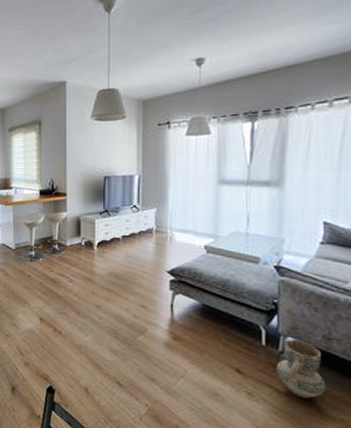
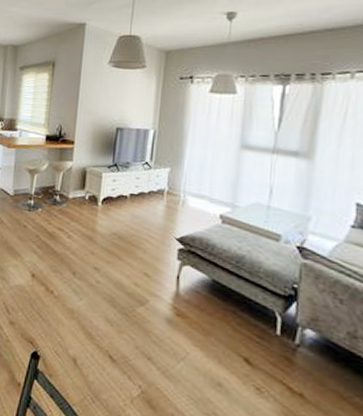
ceramic jug: present [277,339,326,399] -> none [291,332,348,404]

